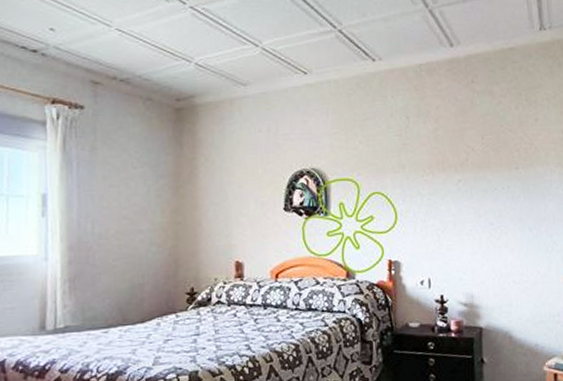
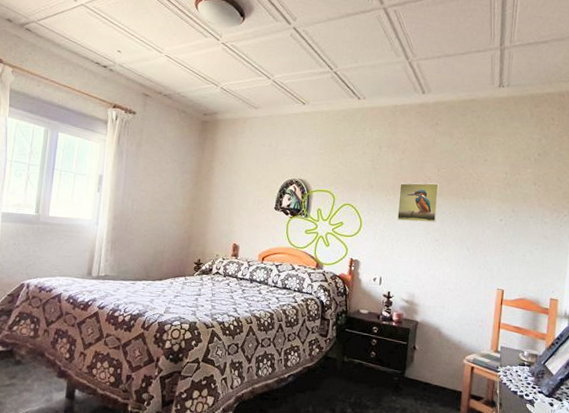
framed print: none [438,154,488,206] -> present [397,183,439,223]

